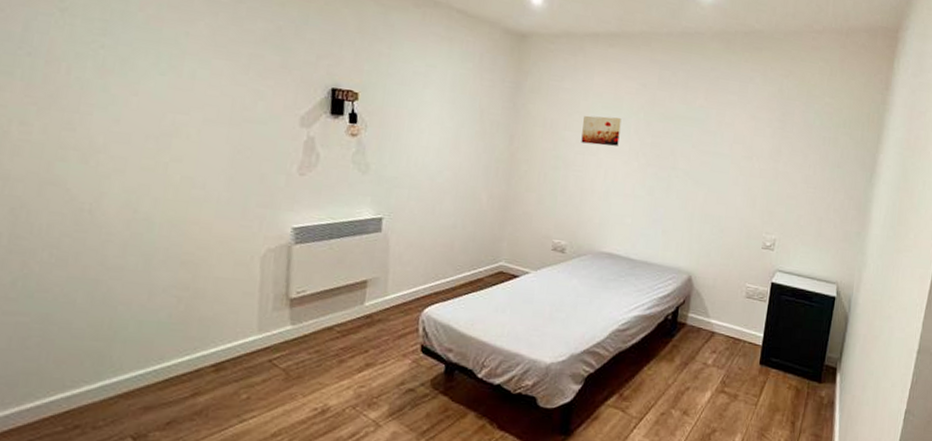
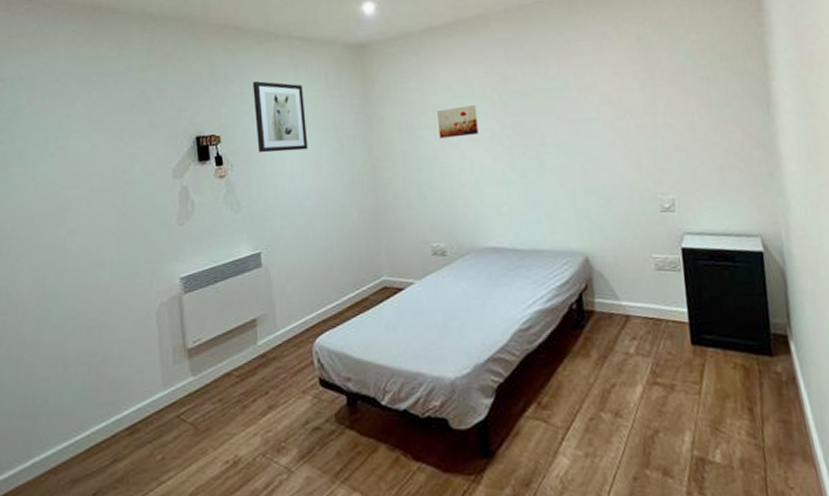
wall art: none [397,45,455,126] -> present [253,81,309,153]

